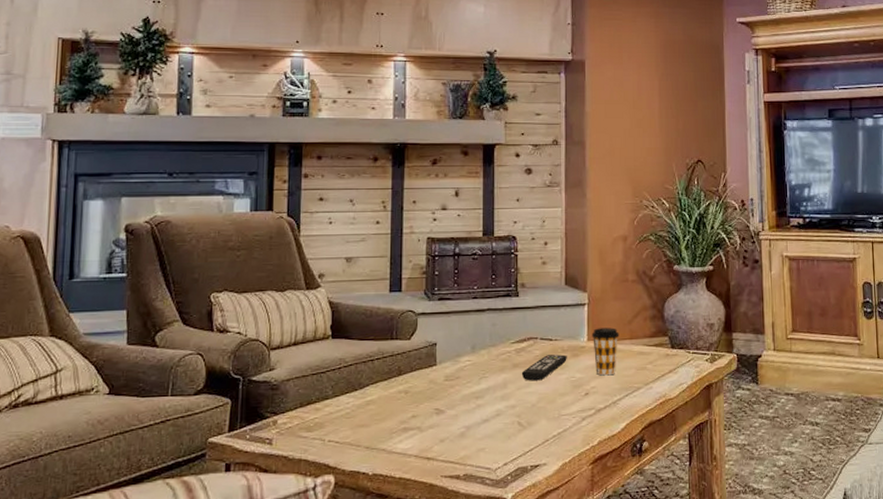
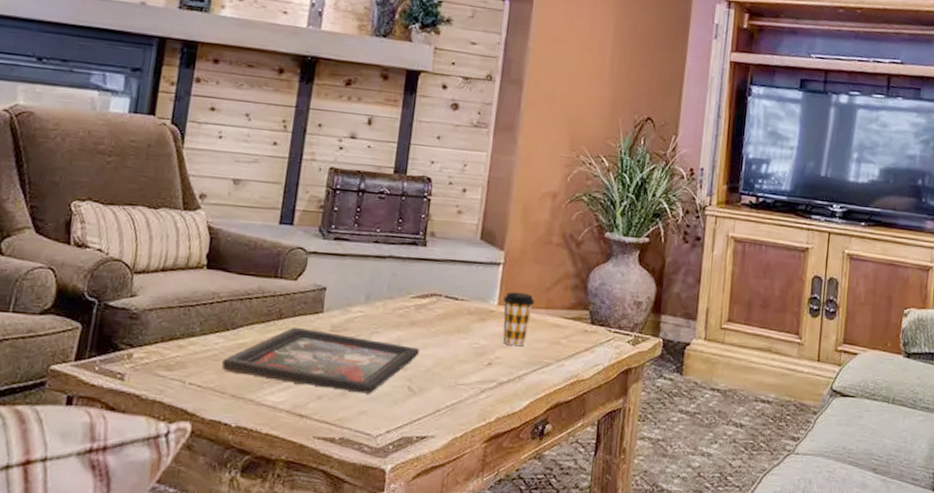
decorative tray: none [355,380,524,433] -> present [221,327,419,394]
remote control: present [521,354,567,381] -> none [418,315,473,343]

